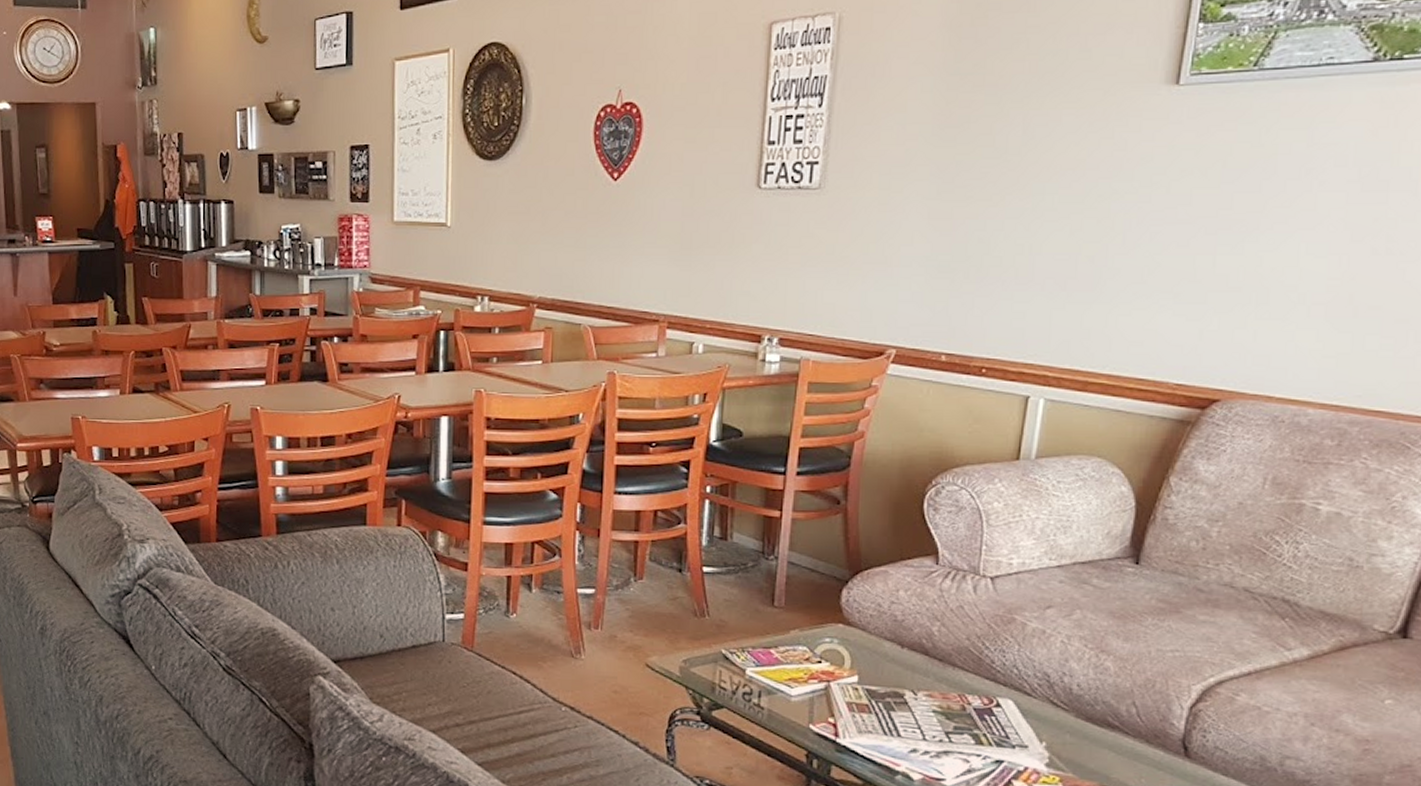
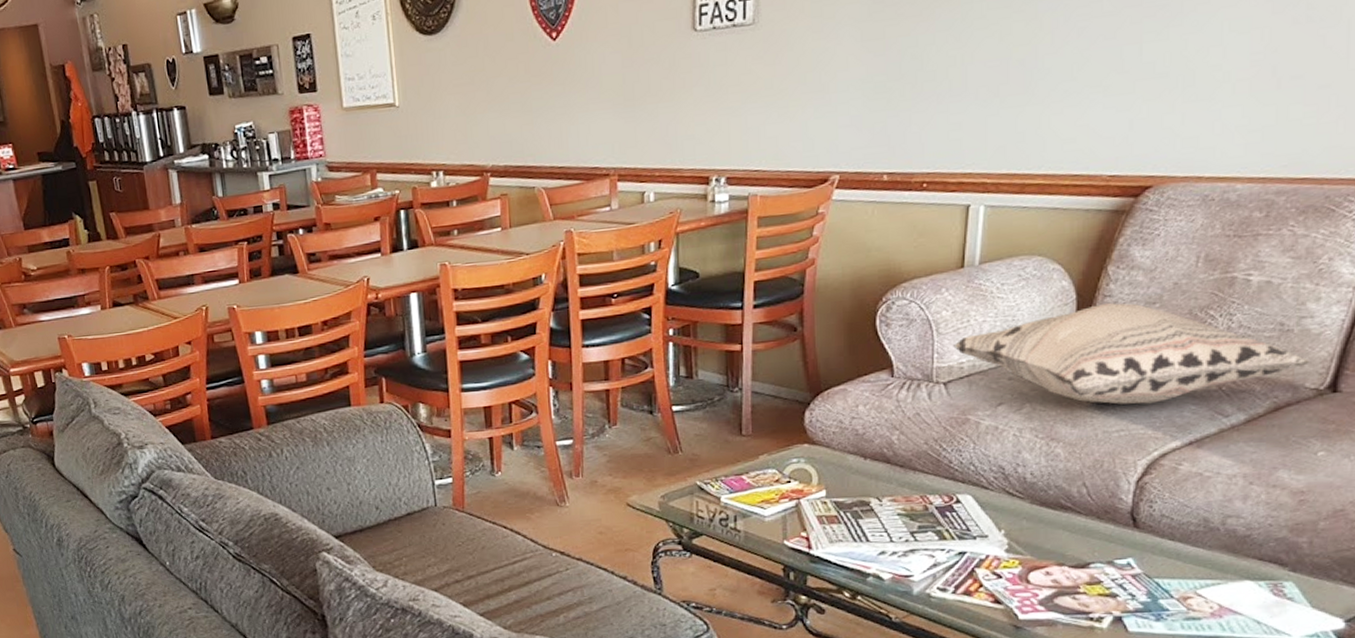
decorative pillow: none [1003,515,1381,626] -> present [953,303,1311,405]

